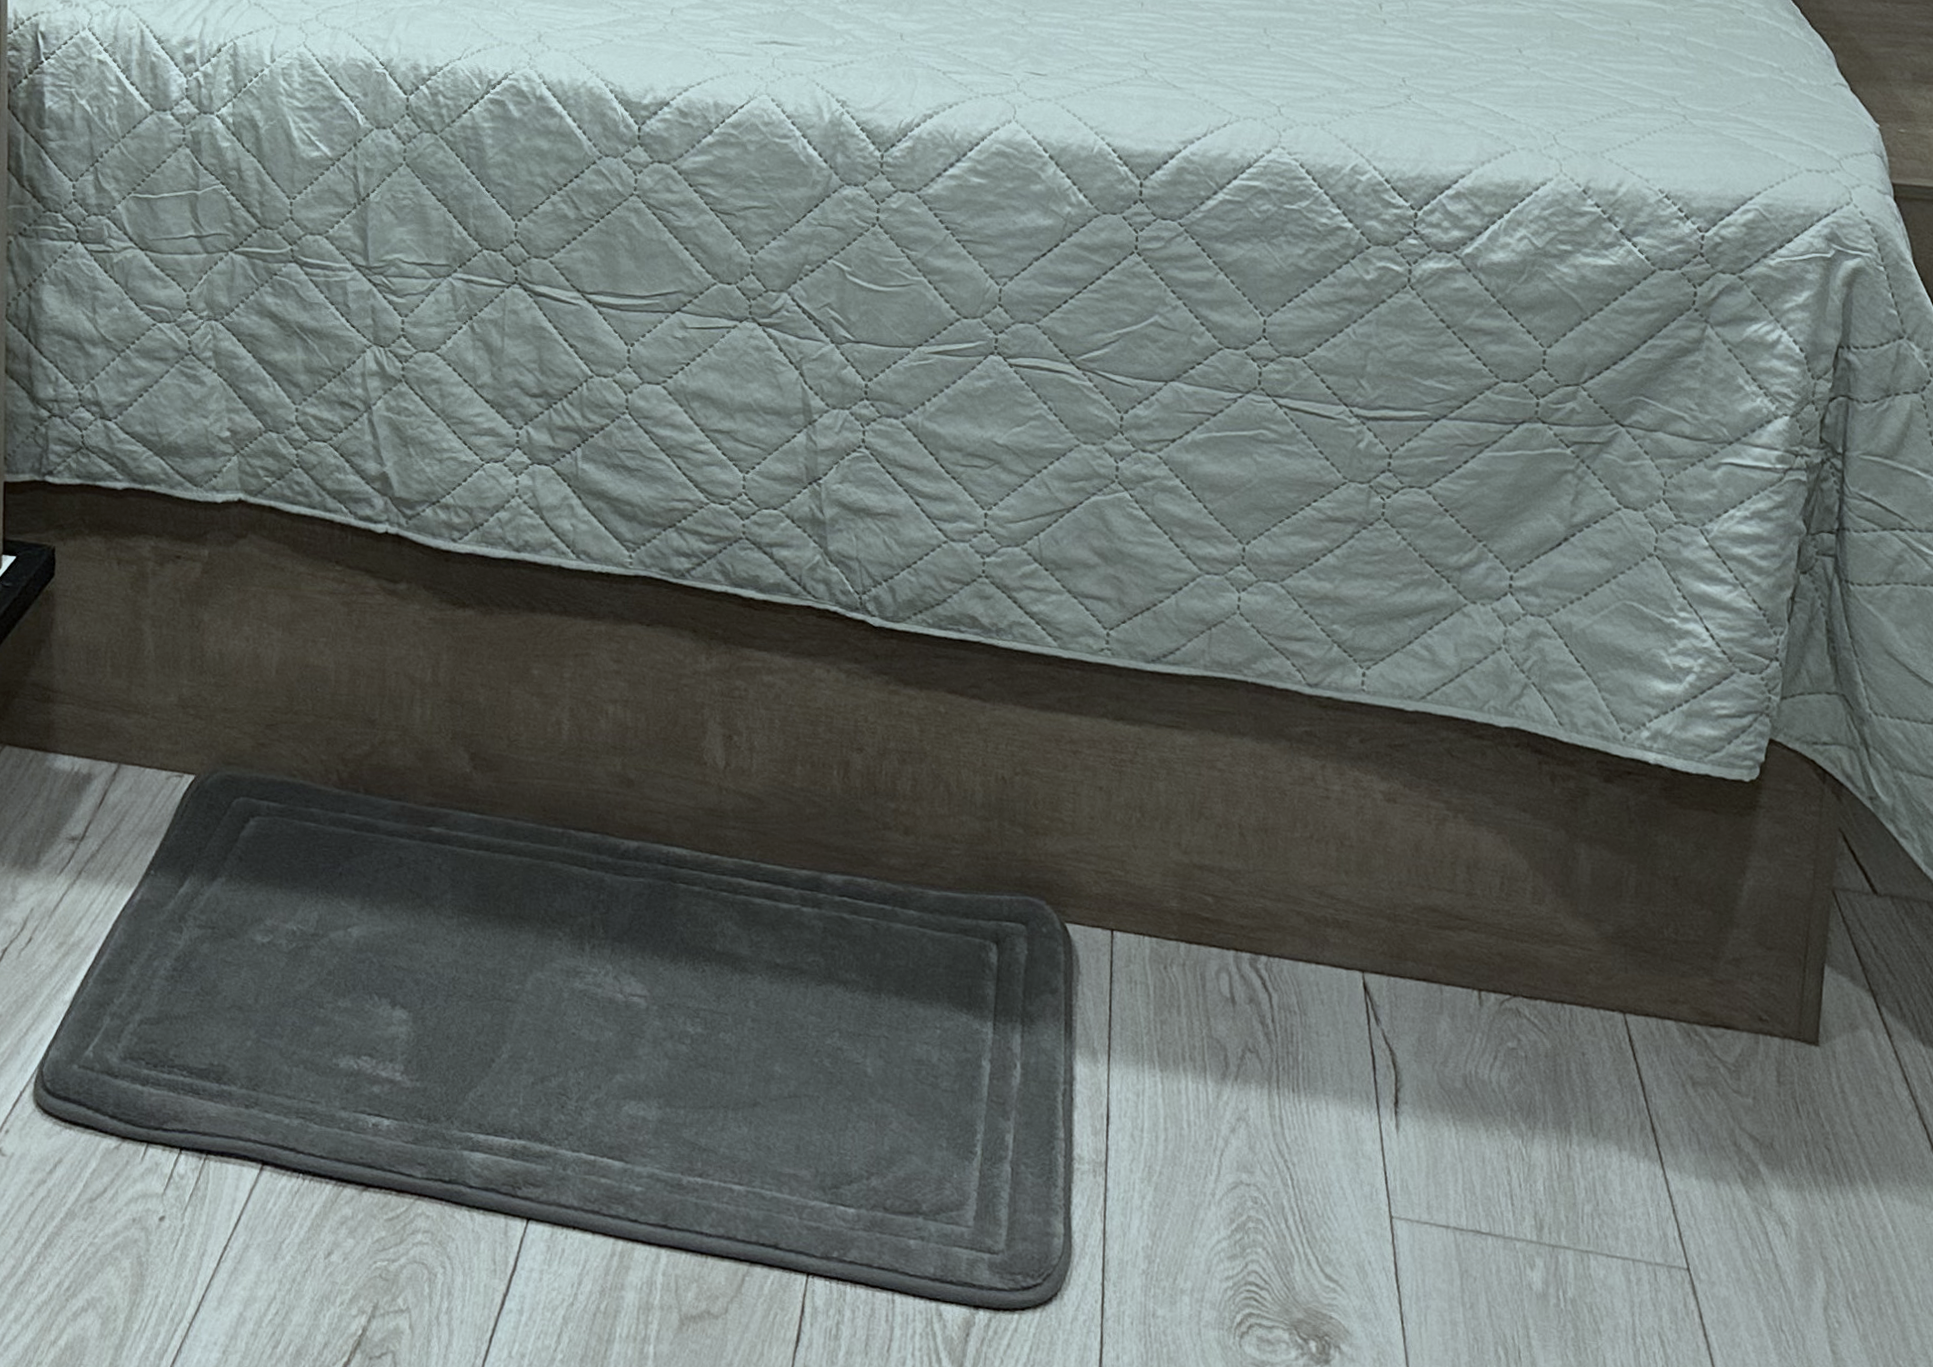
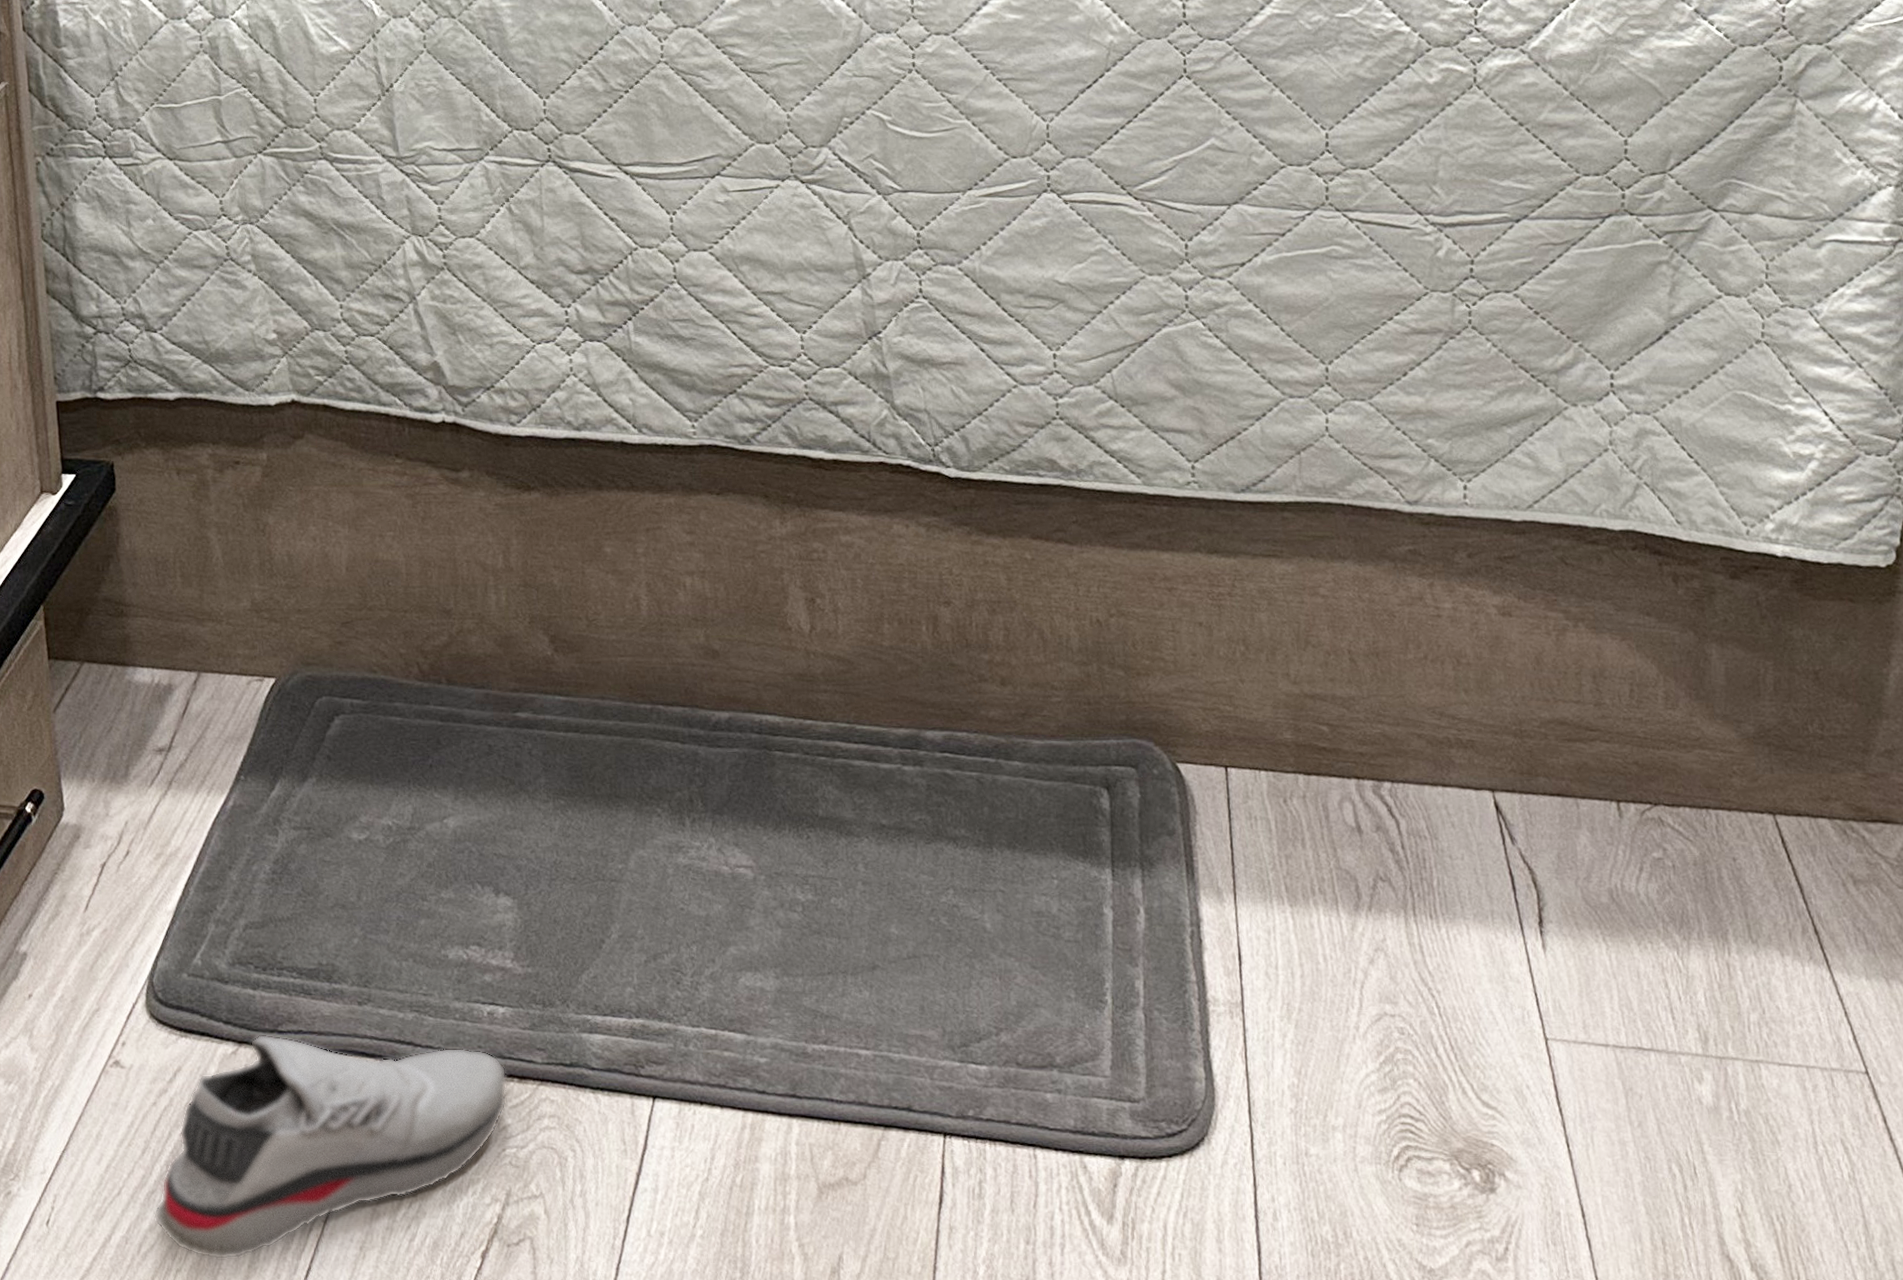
shoe: none [20,1131,385,1356] -> present [154,1034,507,1260]

